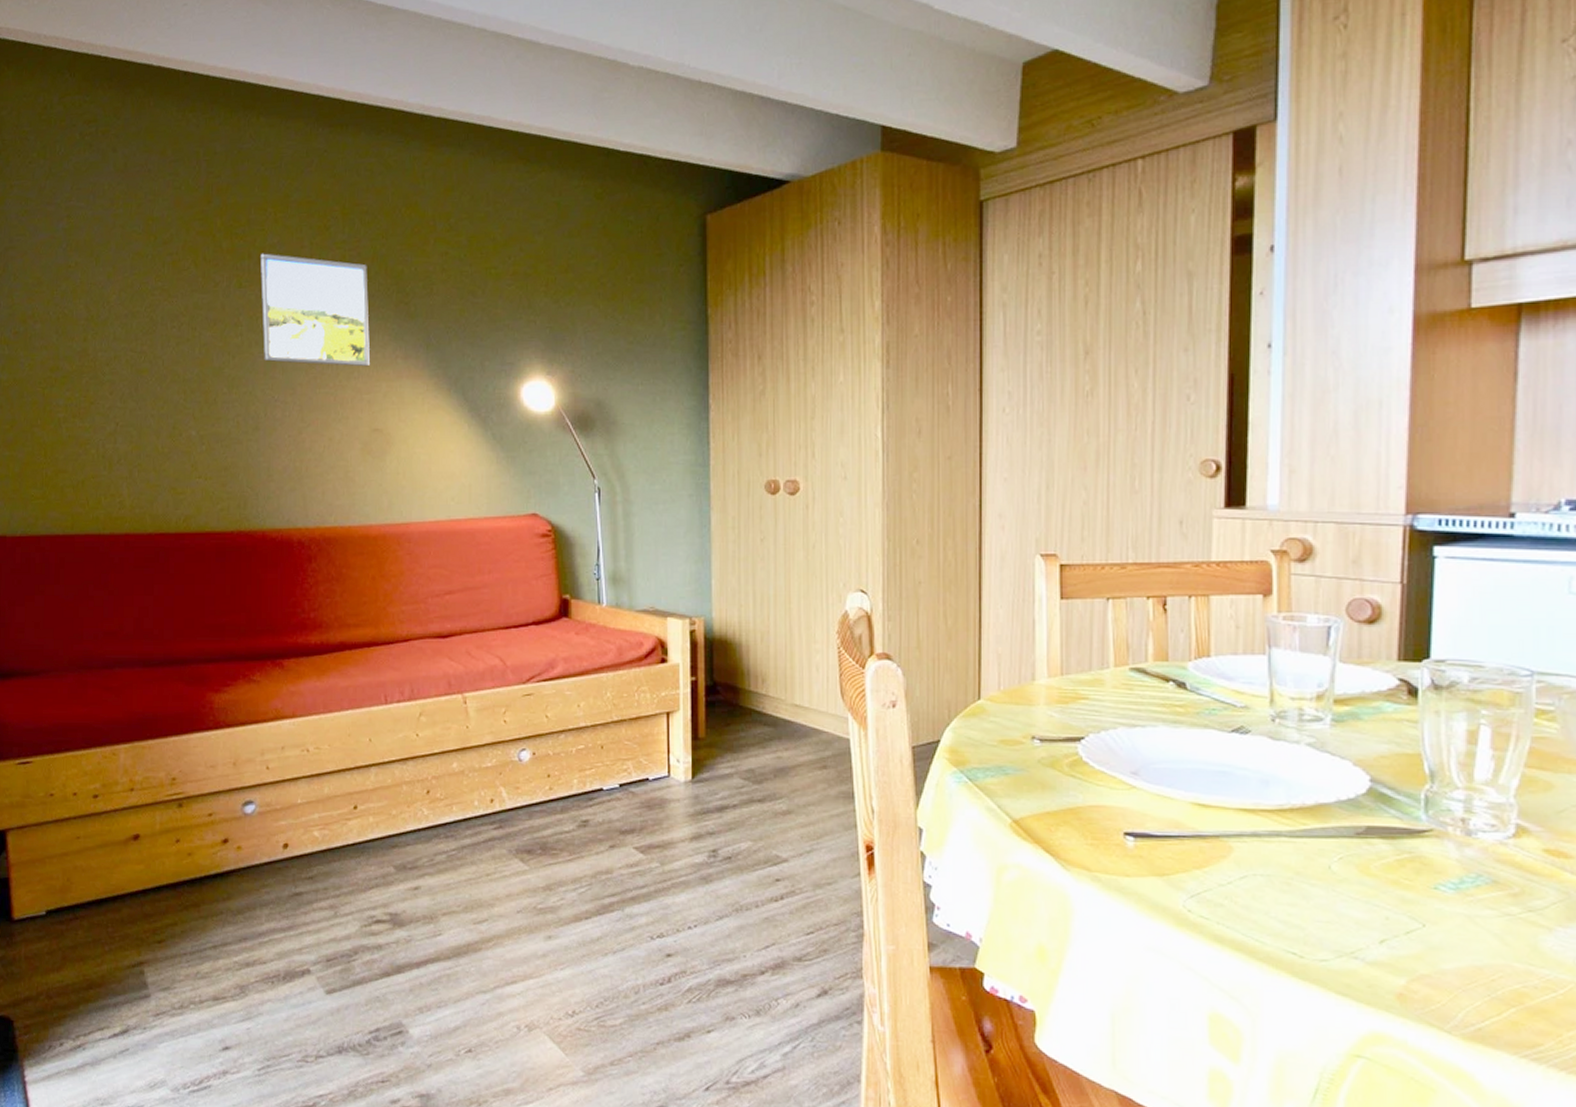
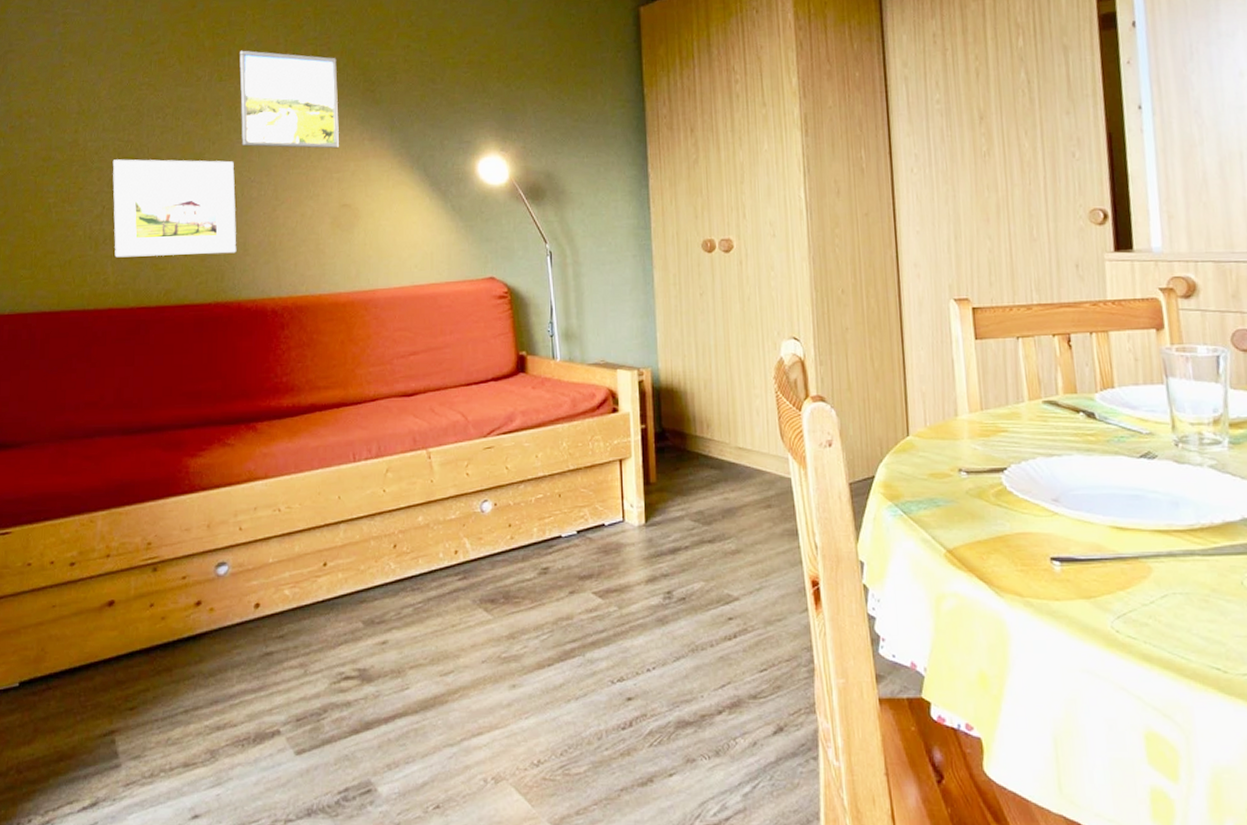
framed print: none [125,372,260,479] -> present [112,159,237,258]

